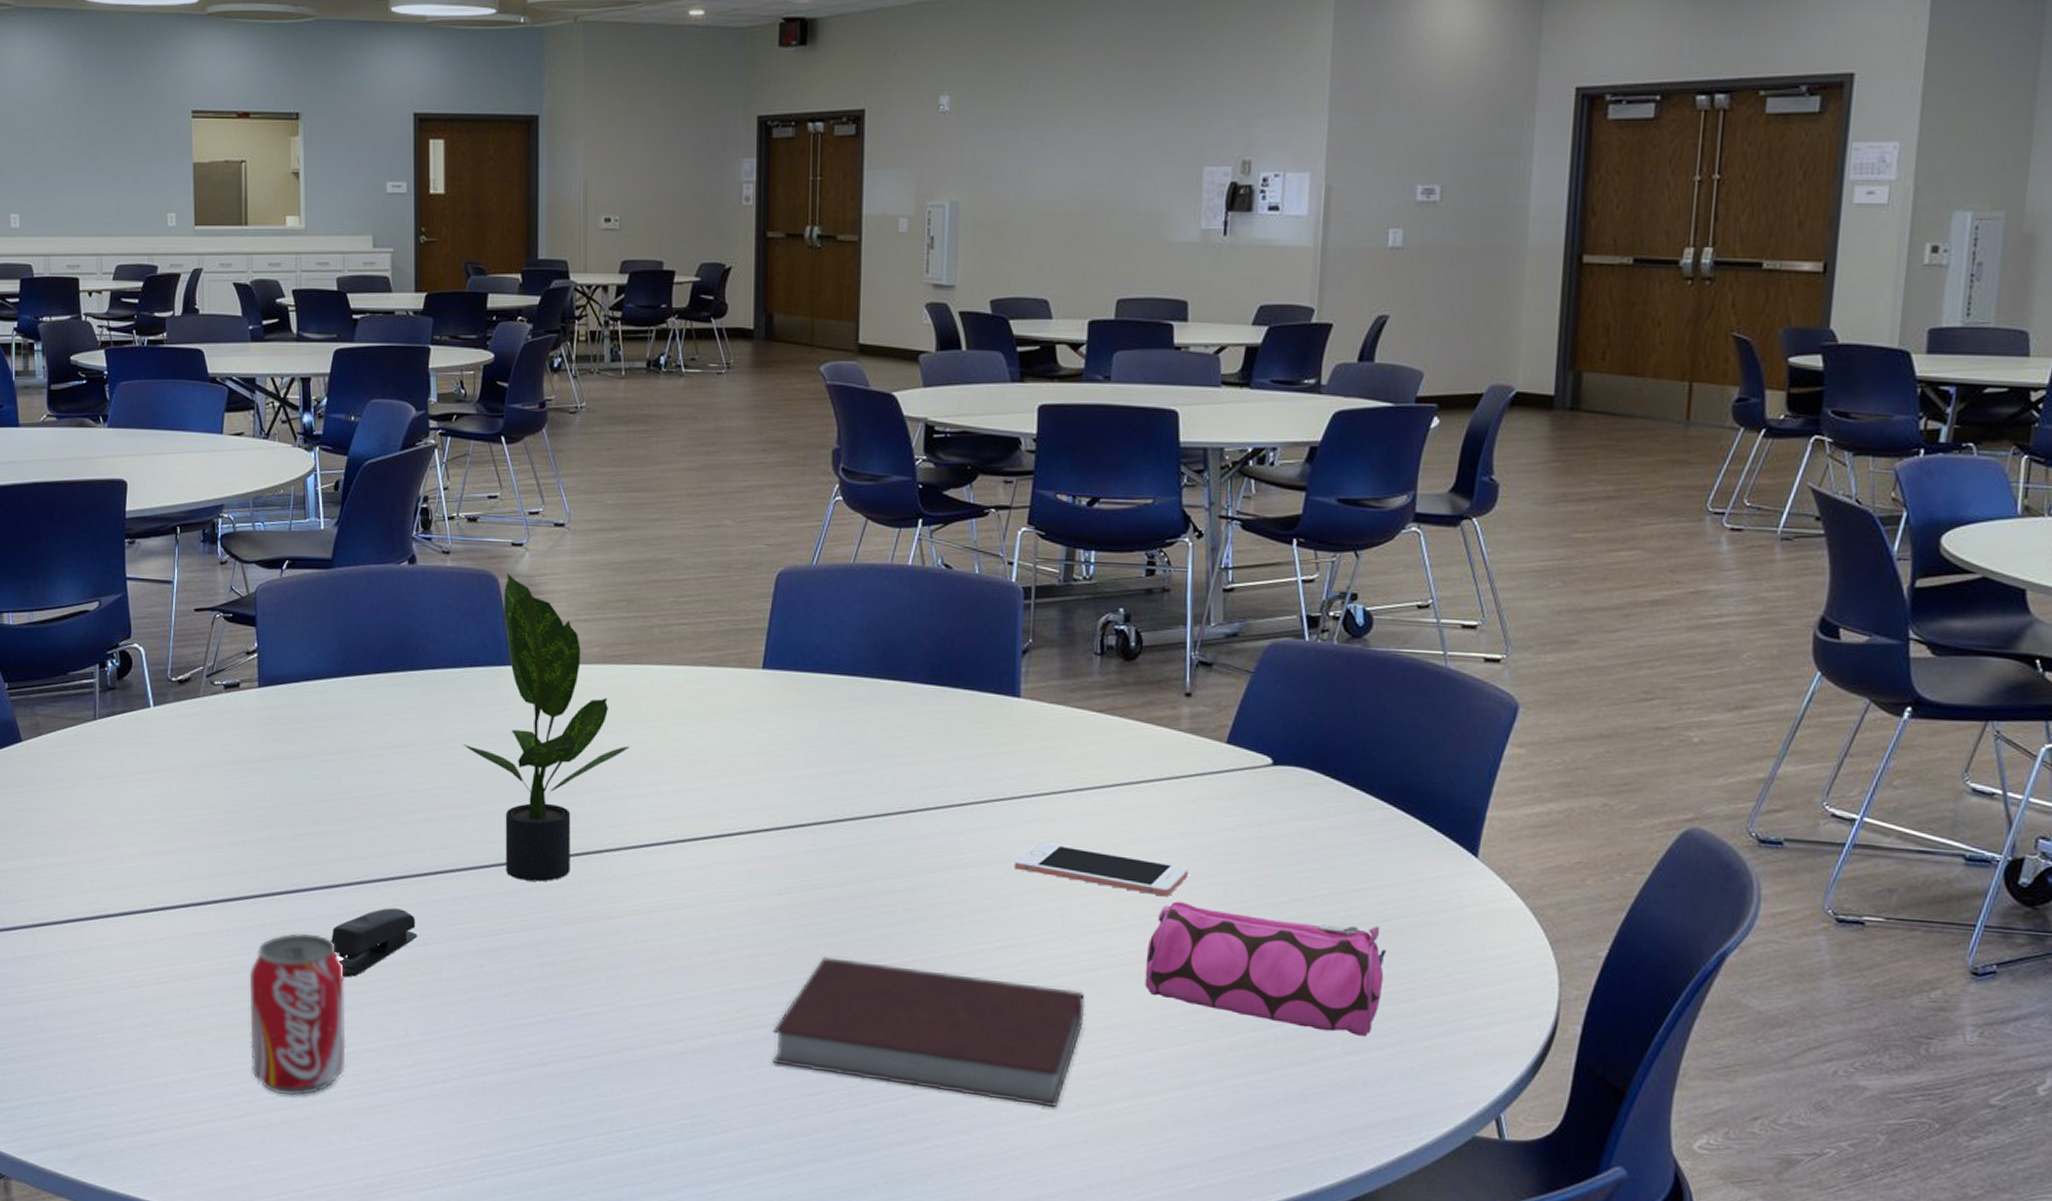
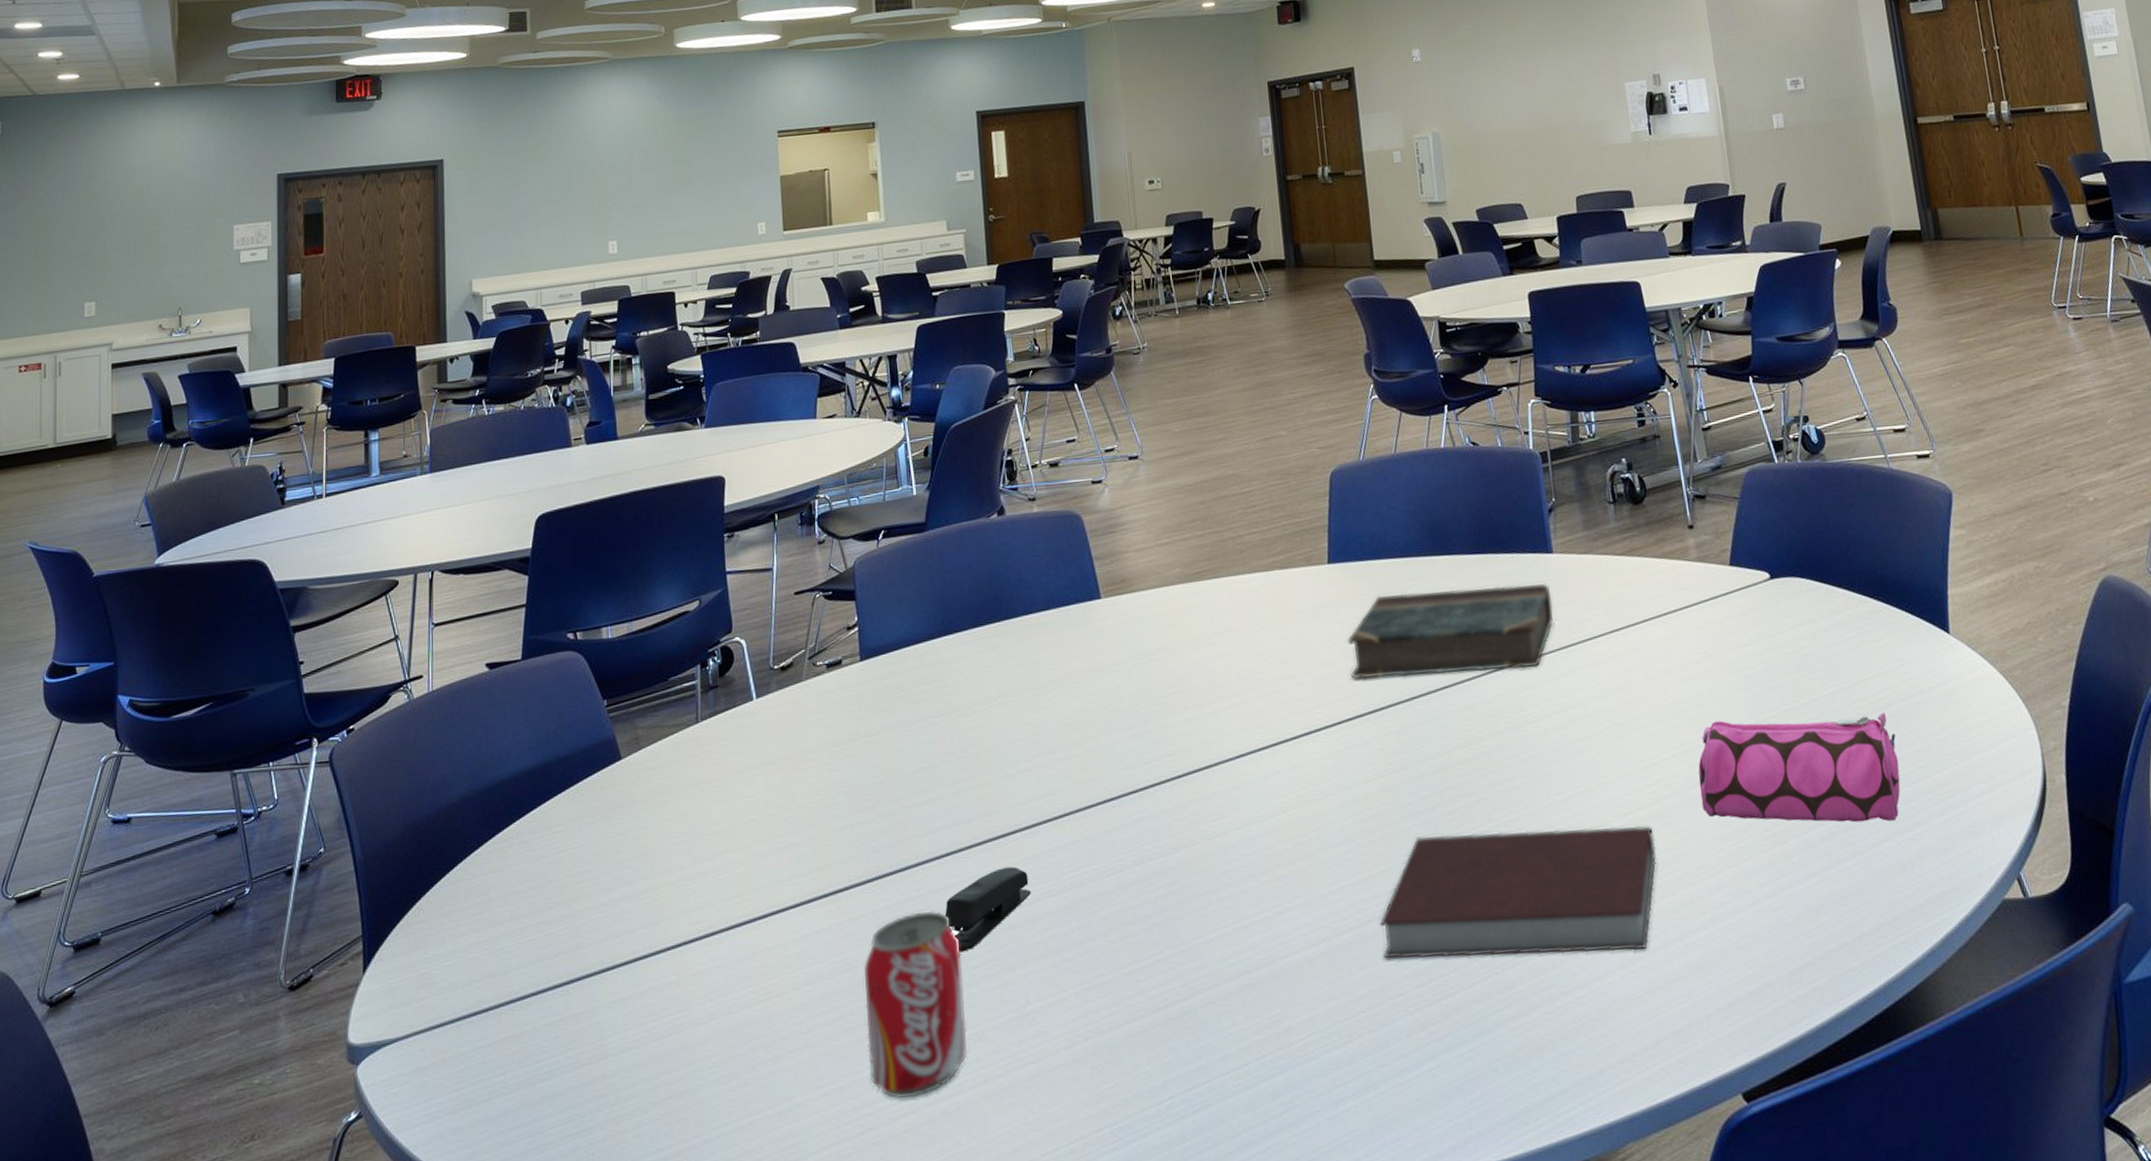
potted plant: present [464,572,630,882] -> none [1062,510,1217,814]
book: none [773,711,1011,812] -> present [1347,583,1554,679]
cell phone: present [1014,842,1188,897] -> none [1571,685,1720,719]

